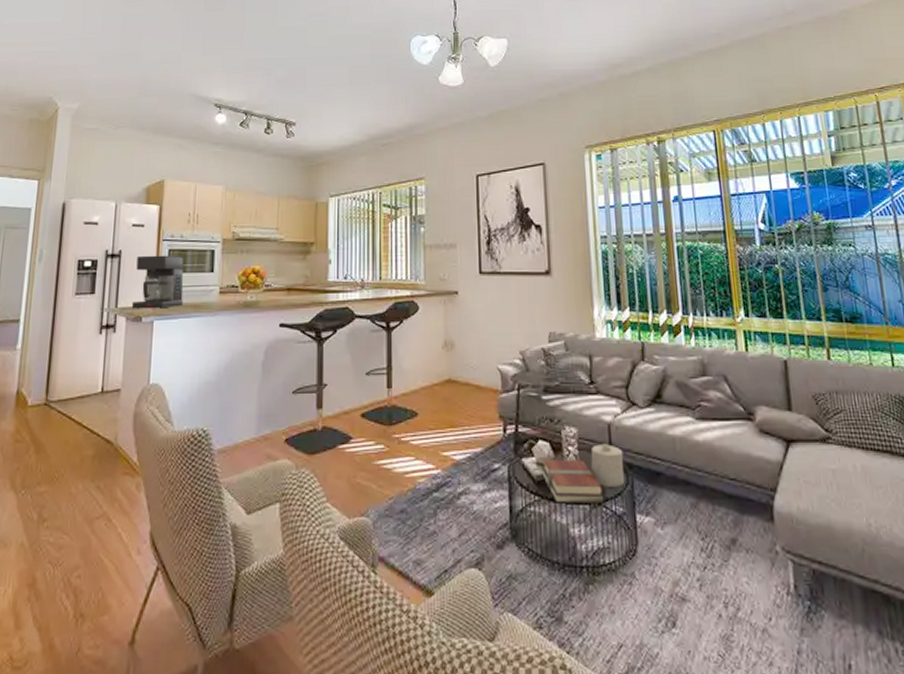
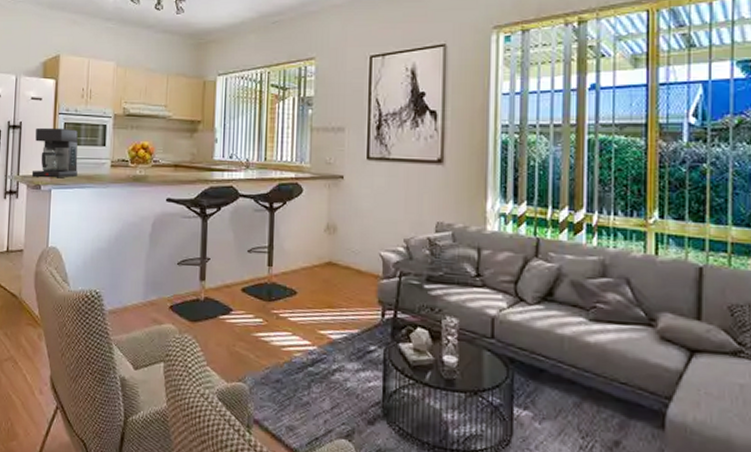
books: present [542,459,605,503] -> none [418,346,482,393]
candle: present [590,443,626,488] -> none [470,335,506,380]

